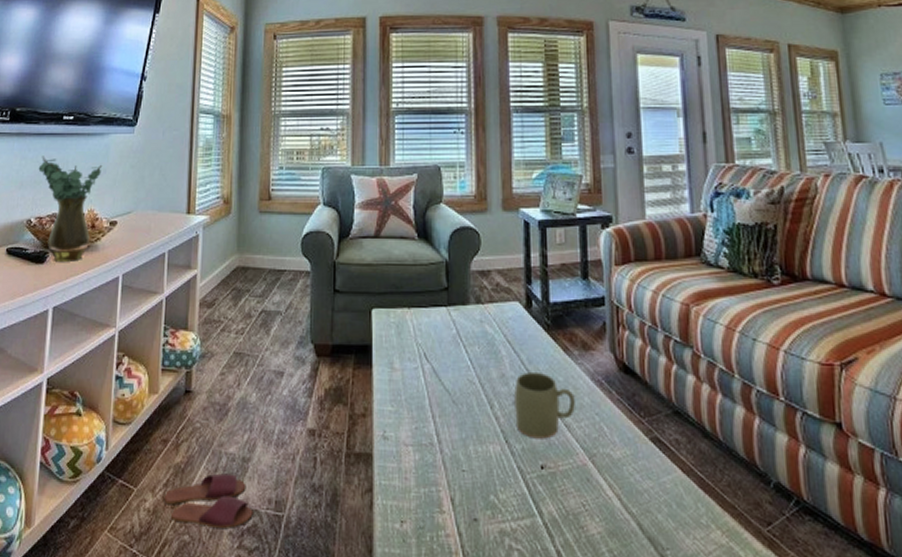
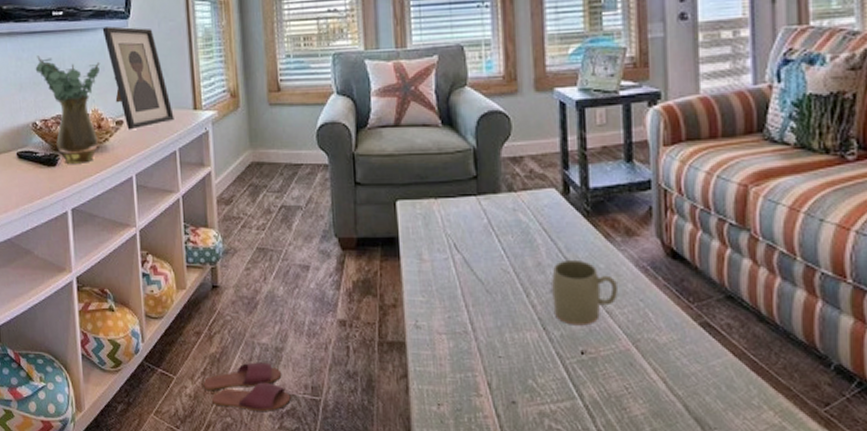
picture frame: none [109,133,167,231] -> present [102,26,174,130]

